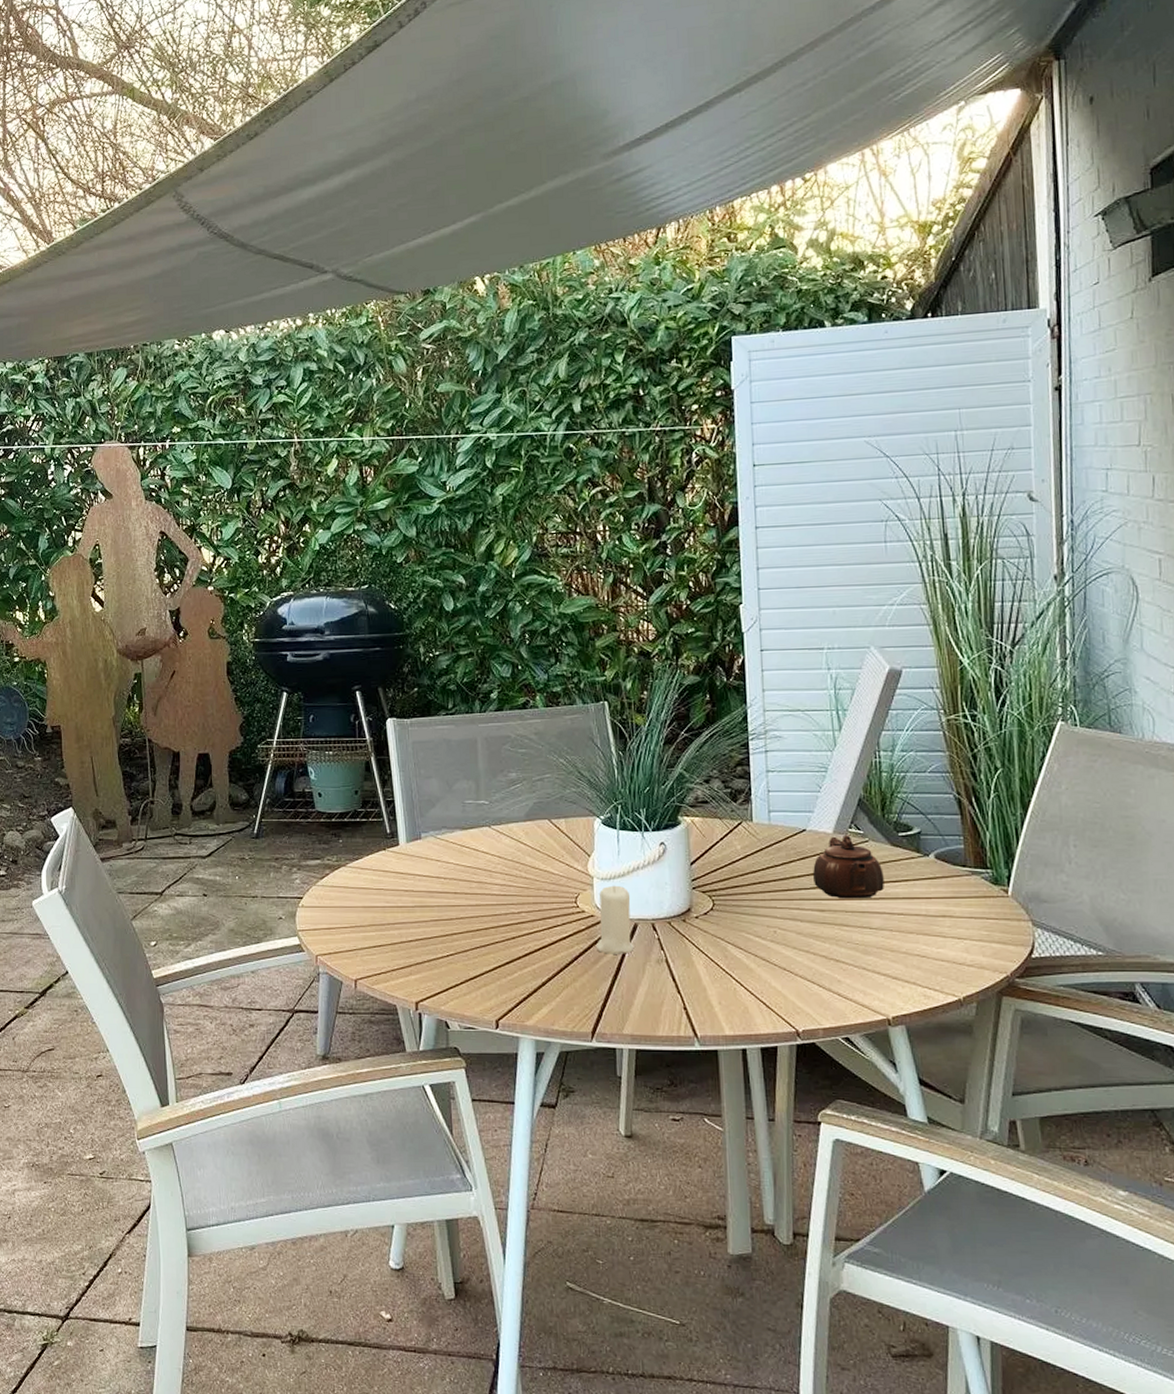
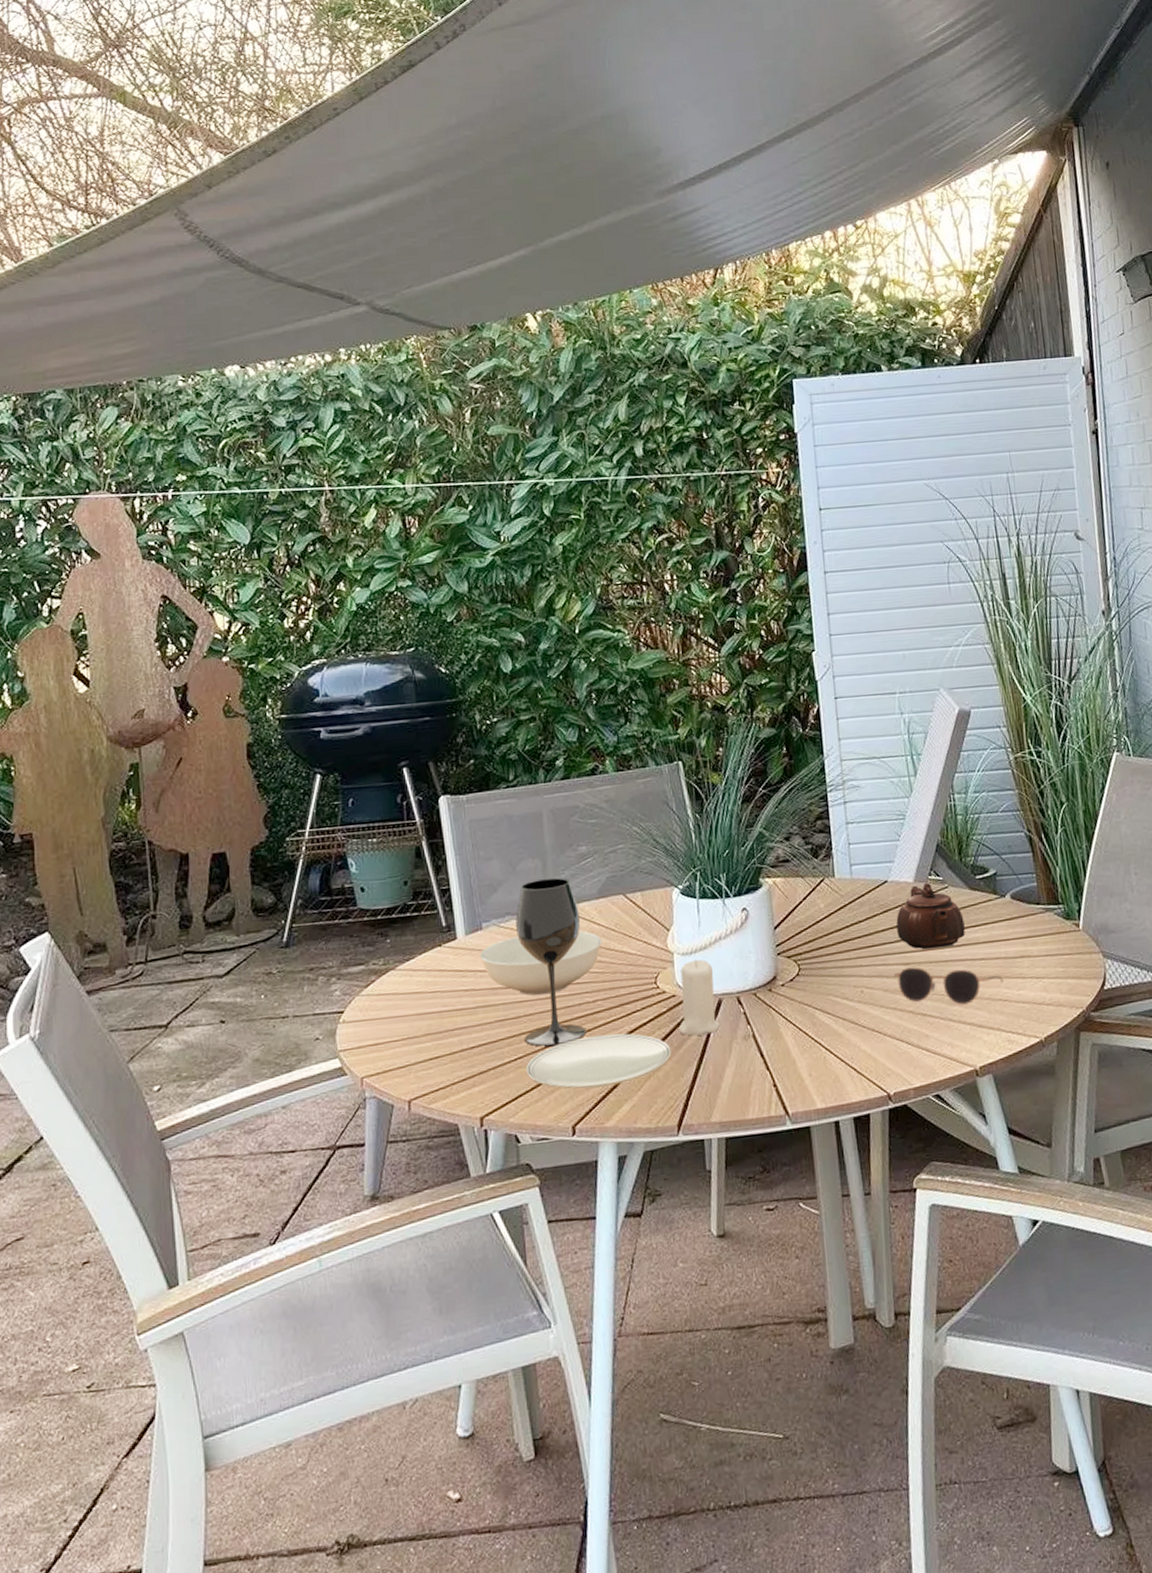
bowl: none [419,848,528,902] -> present [480,931,603,996]
wineglass: none [451,800,512,948] -> present [515,878,587,1047]
plate: none [456,943,588,990] -> present [526,1033,672,1090]
sunglasses: none [807,914,922,956] -> present [893,967,1004,1005]

